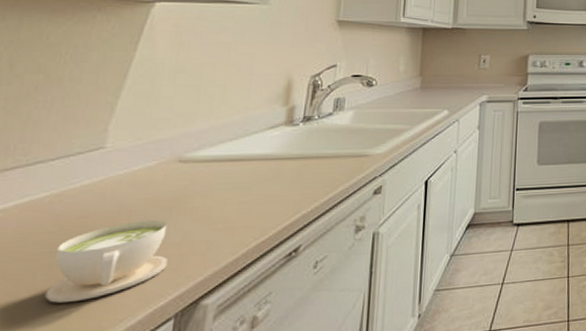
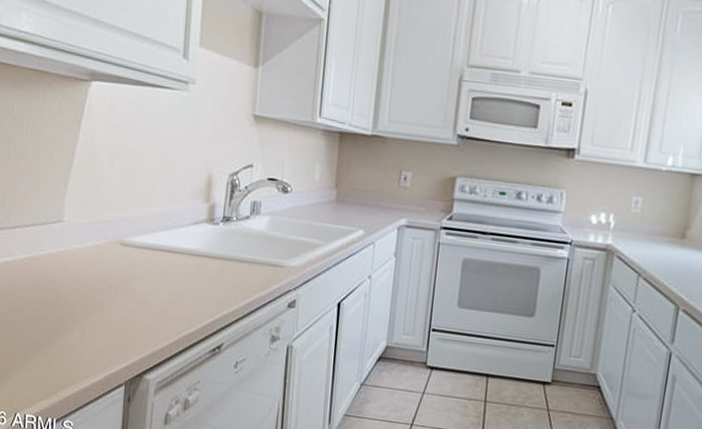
coffee cup: present [44,220,168,303] -> none [32,293,117,354]

